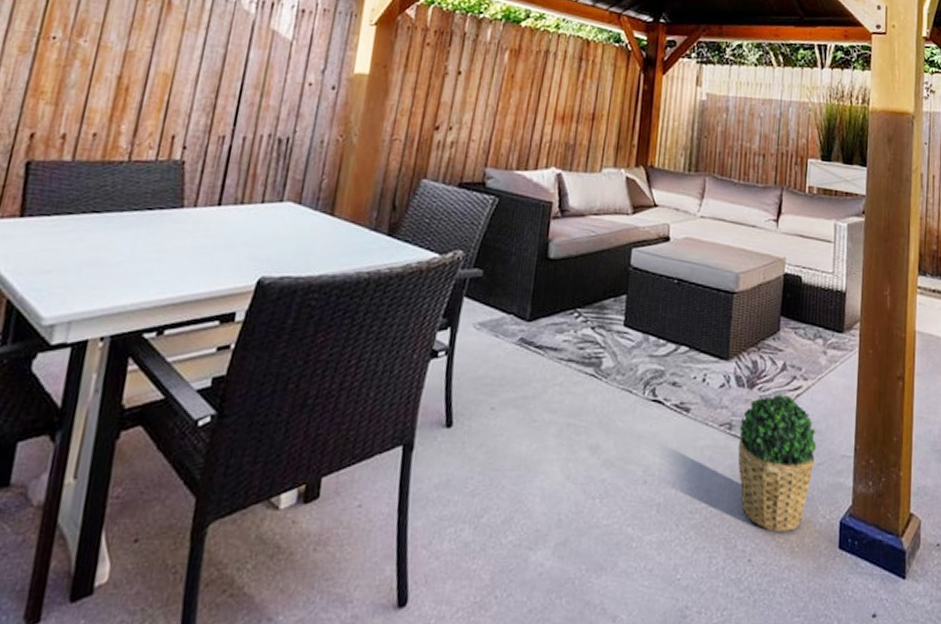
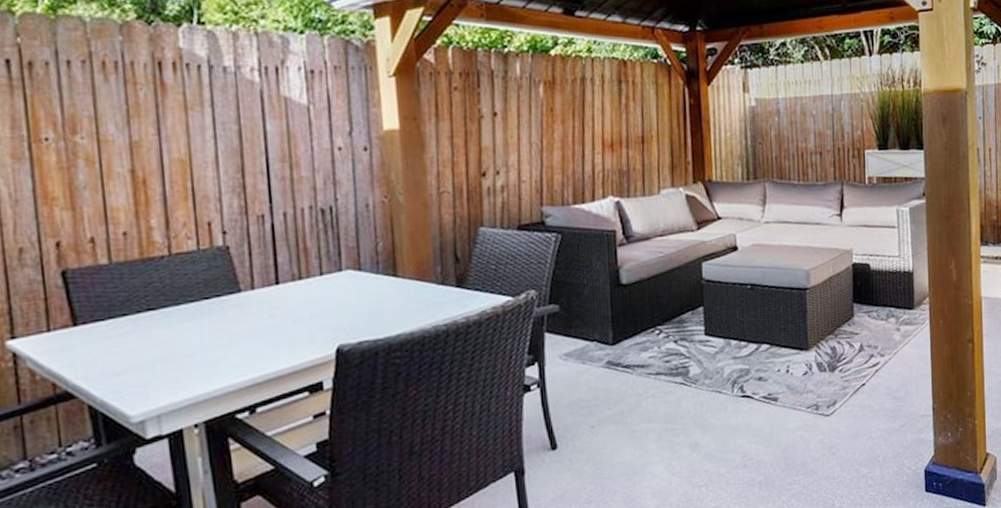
potted plant: present [737,395,817,531] -> none [826,372,898,488]

